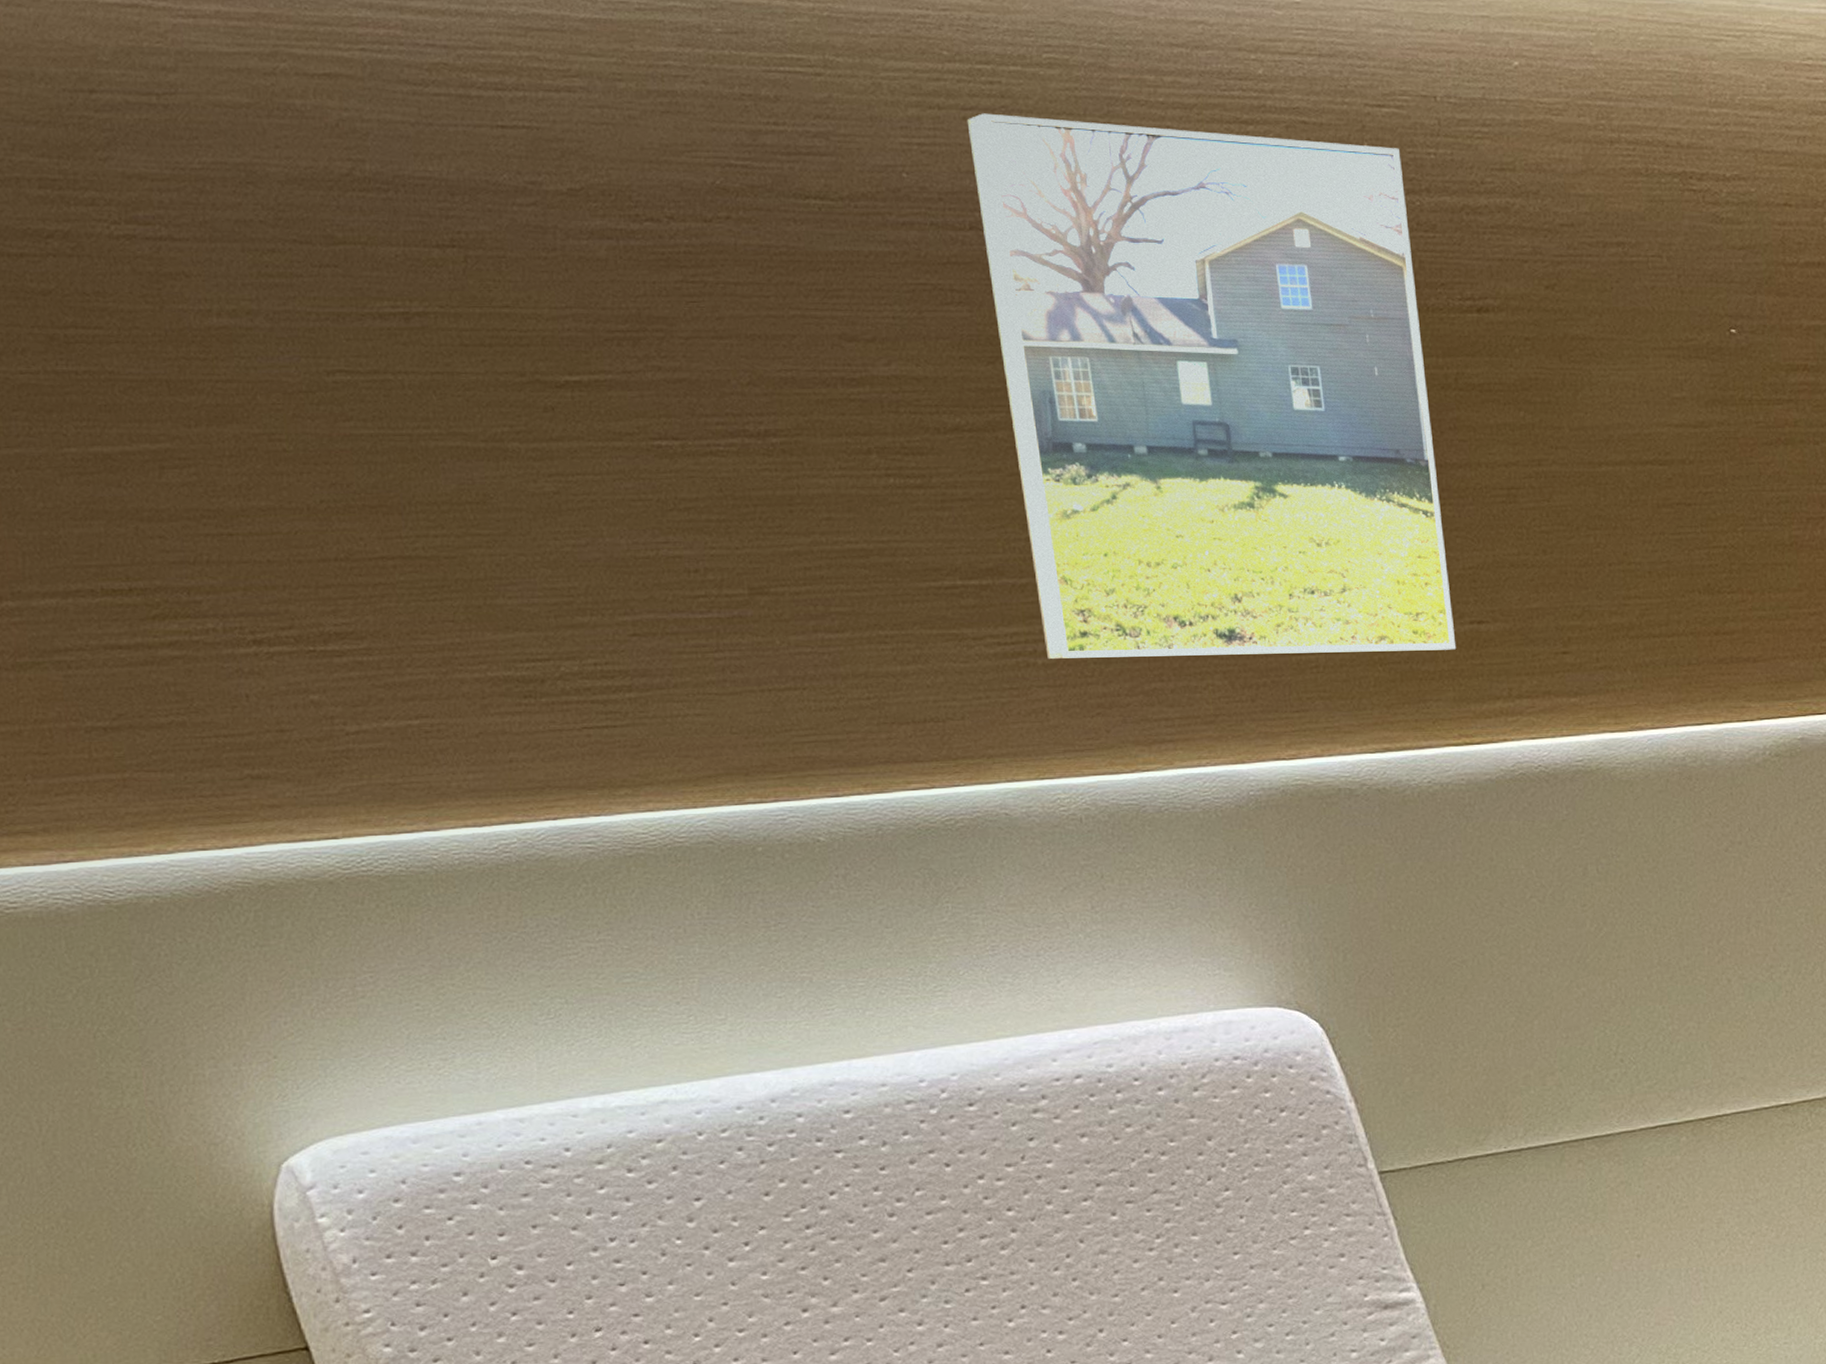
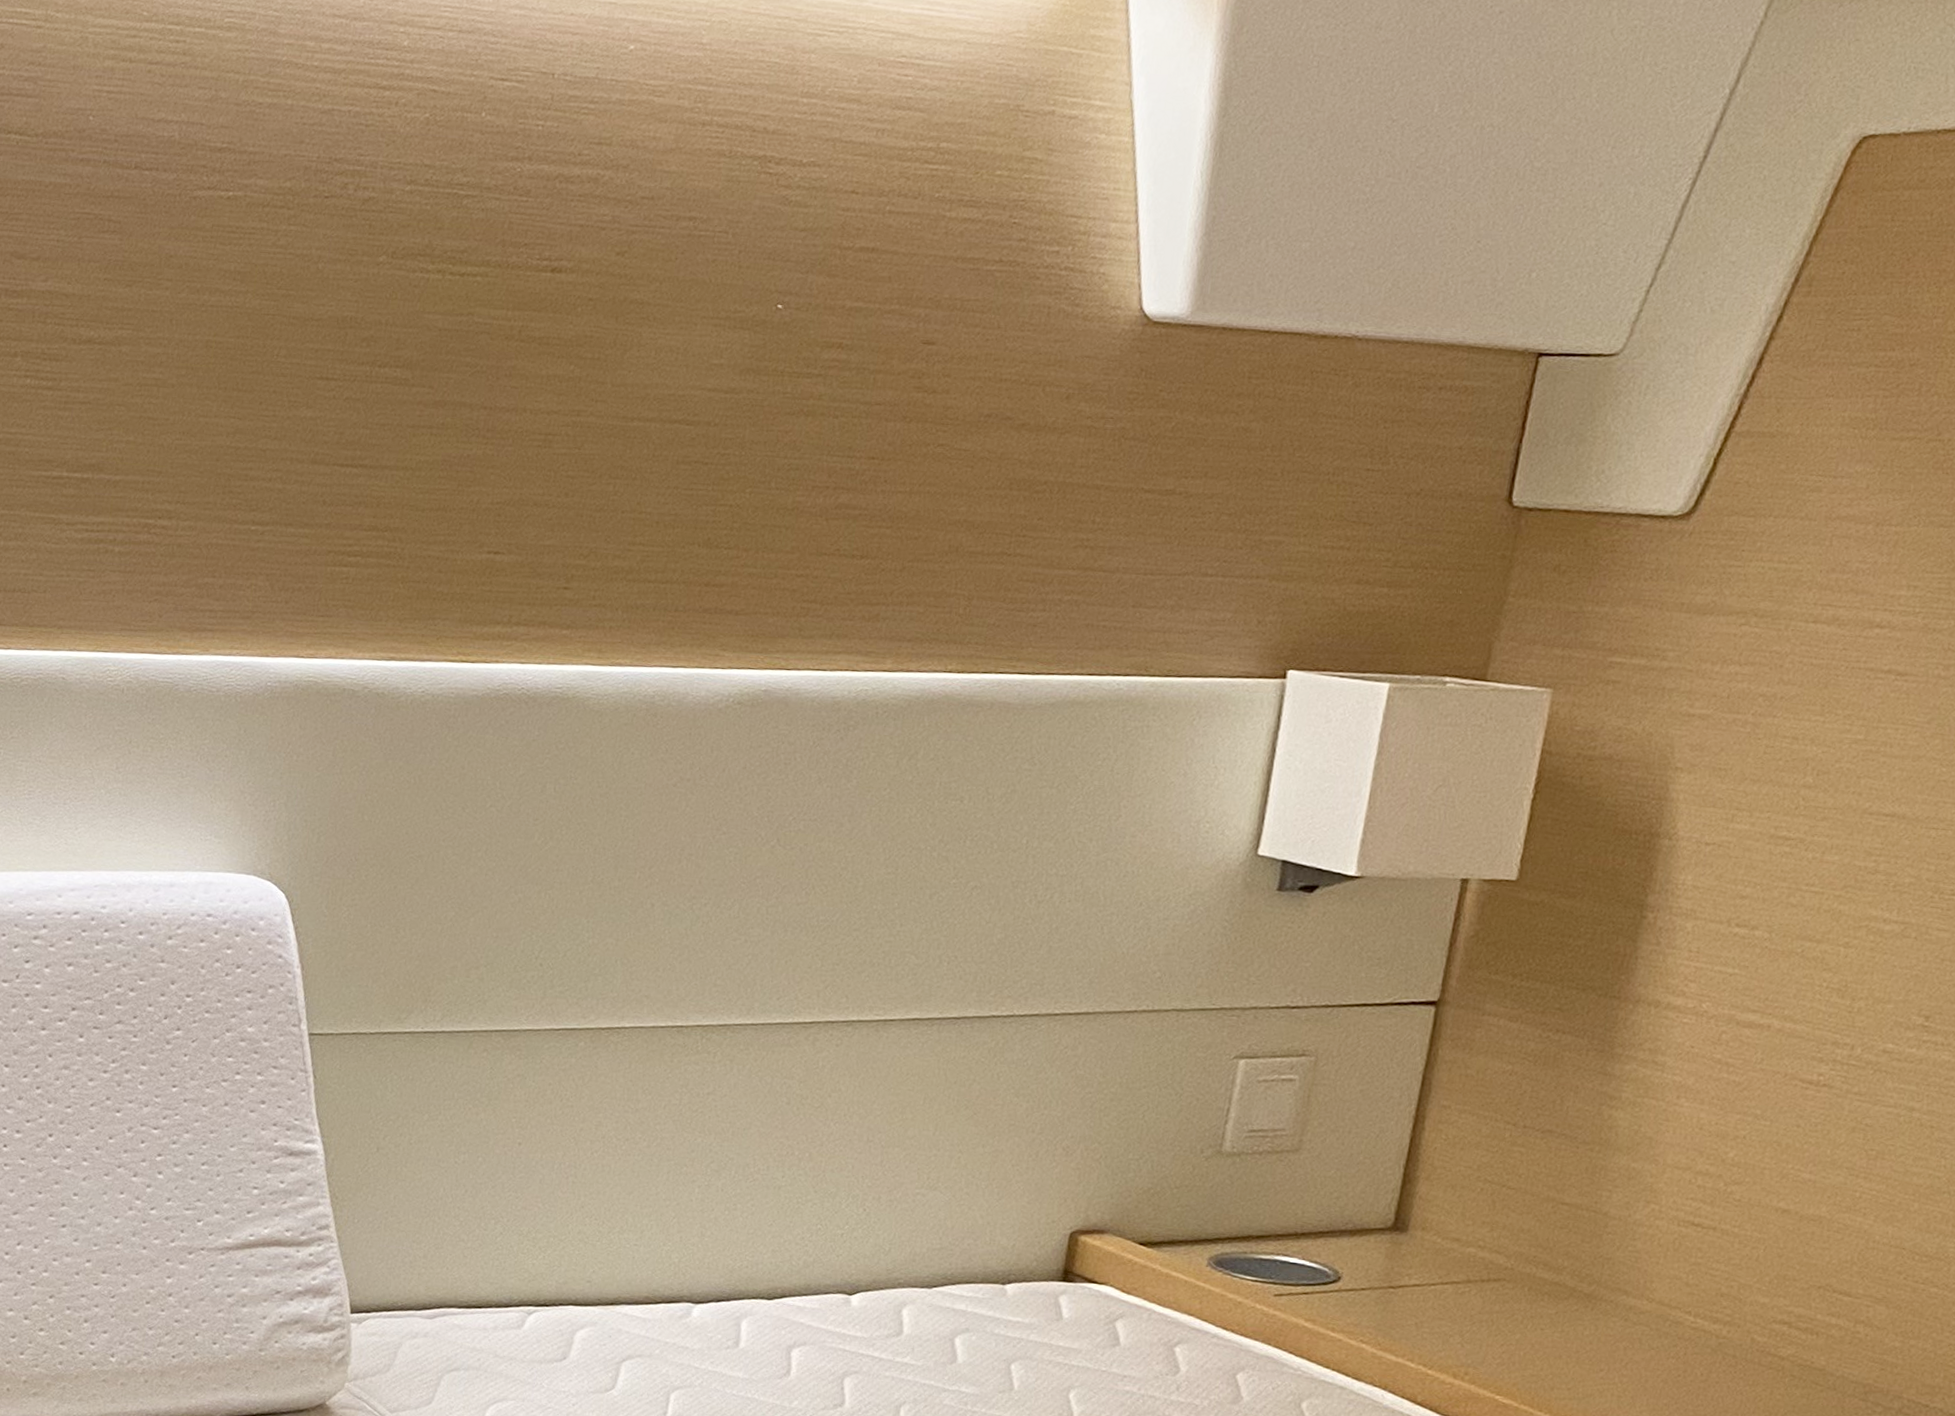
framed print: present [967,113,1457,660] -> none [123,68,512,576]

